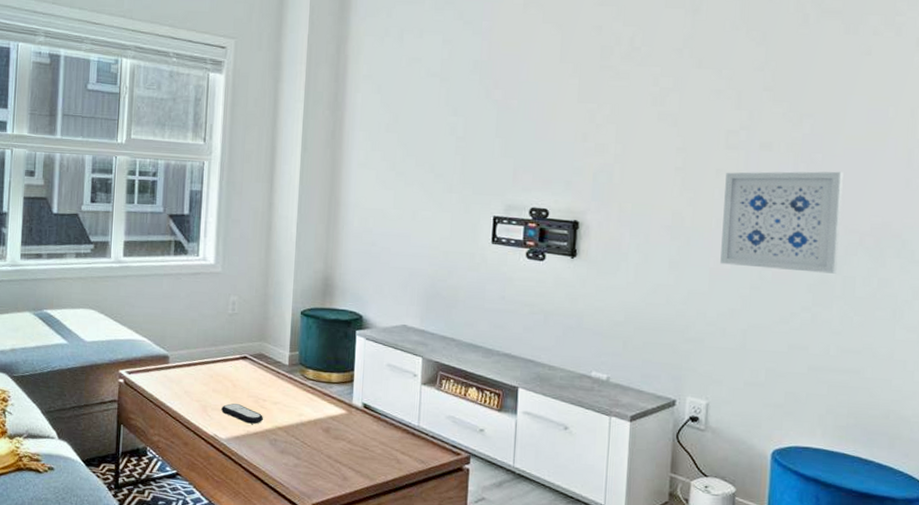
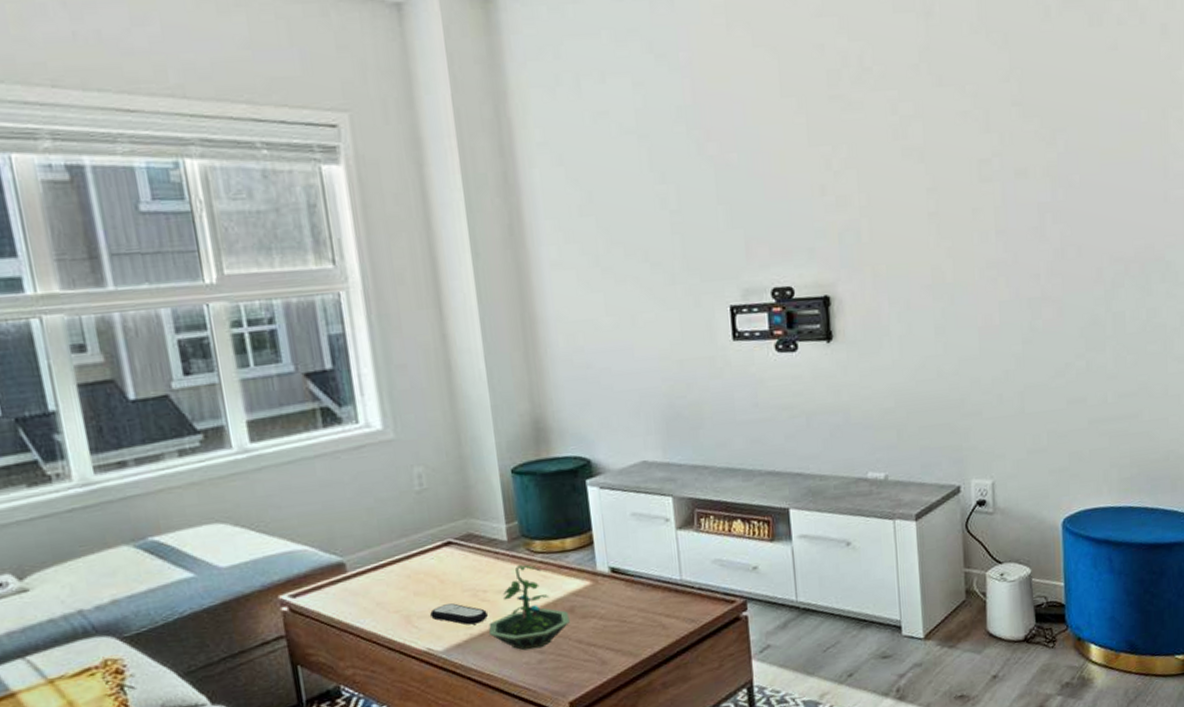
terrarium: none [261,385,325,455] -> present [488,564,570,651]
wall art: present [720,171,843,274] -> none [983,192,1106,321]

